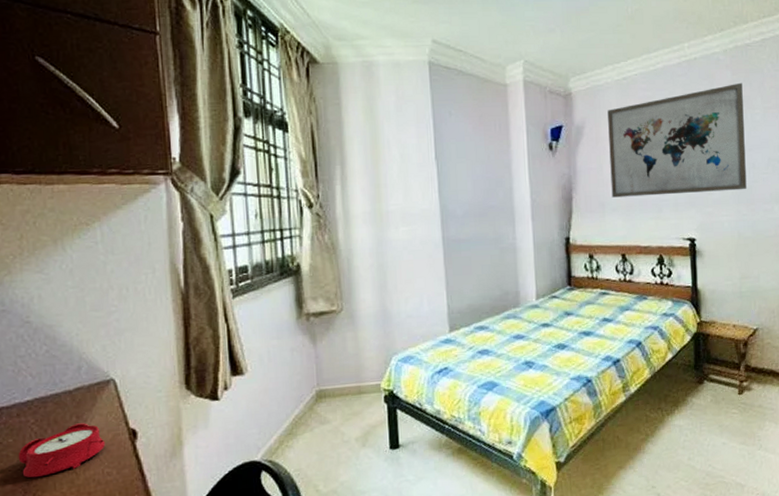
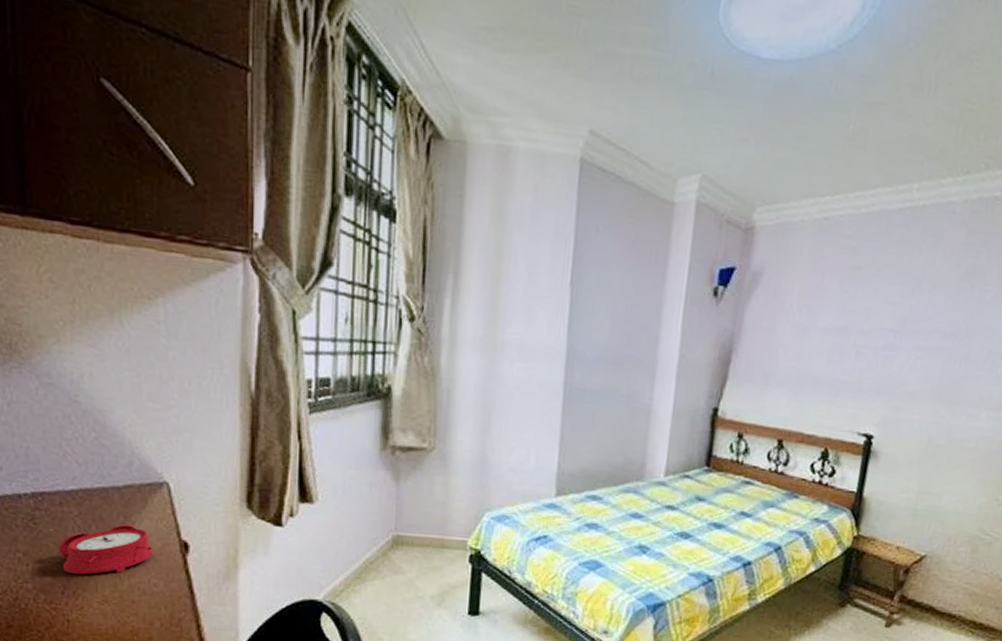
wall art: present [607,82,747,198] -> none [780,247,978,386]

